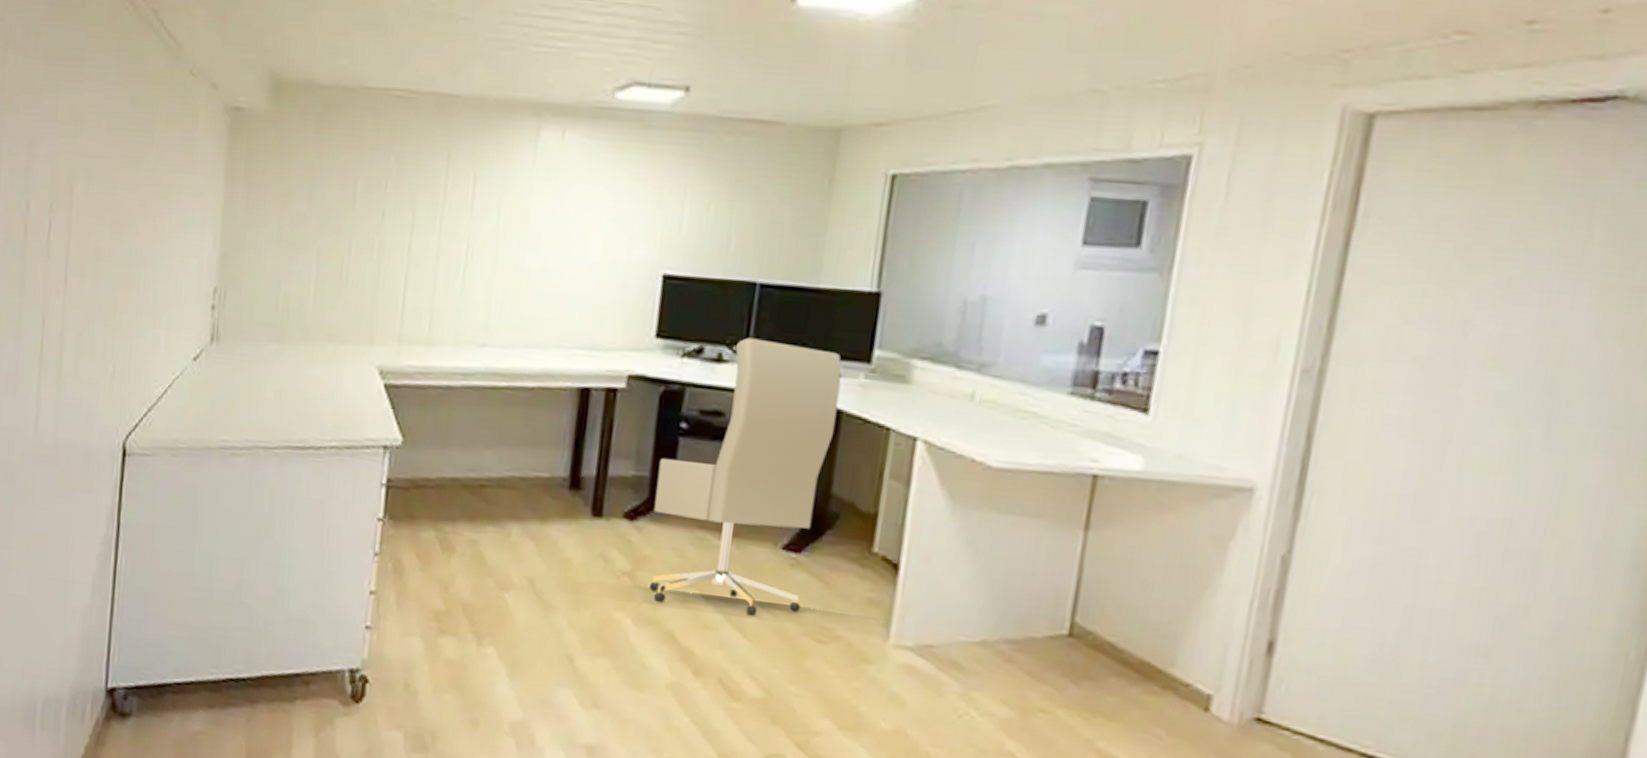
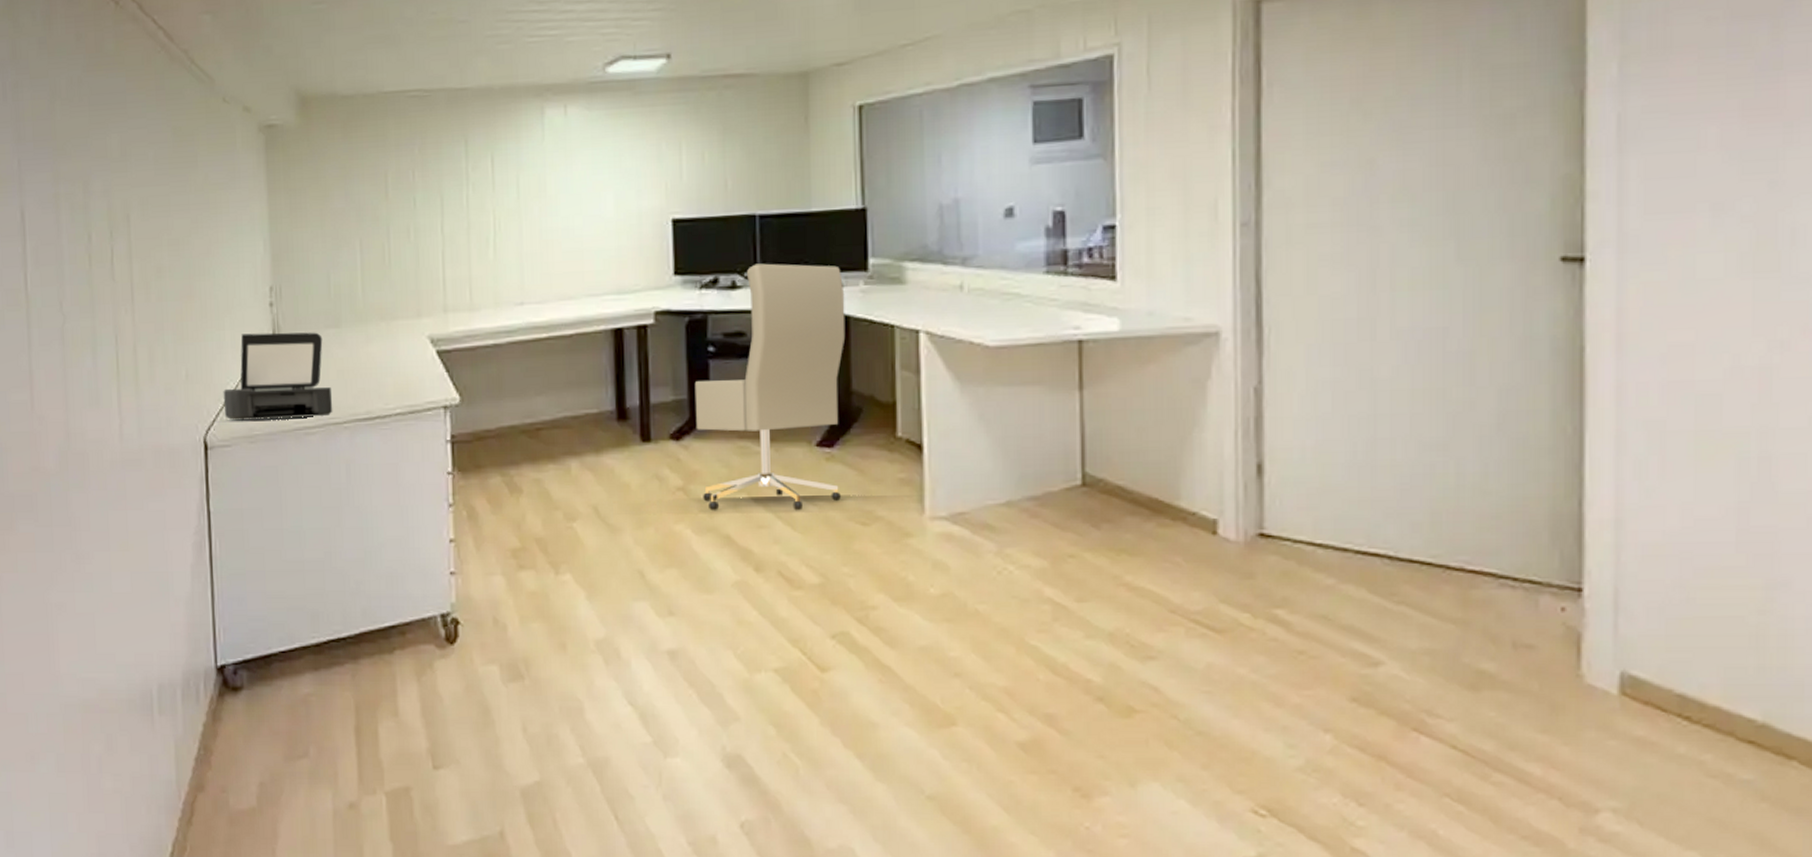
printer: none [148,335,266,439] -> present [223,332,333,421]

